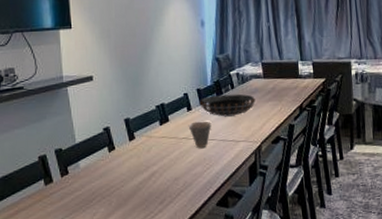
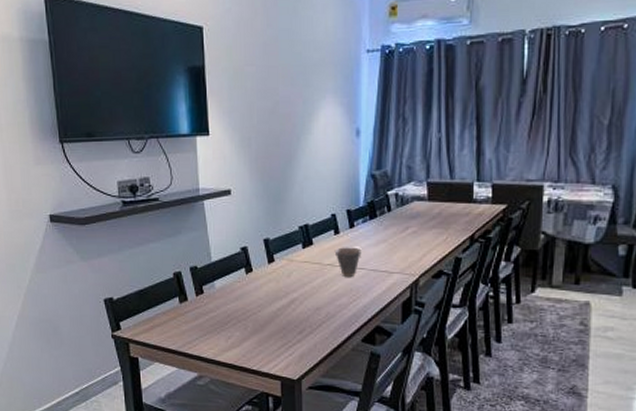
decorative bowl: present [199,93,256,117] -> none [348,218,416,244]

